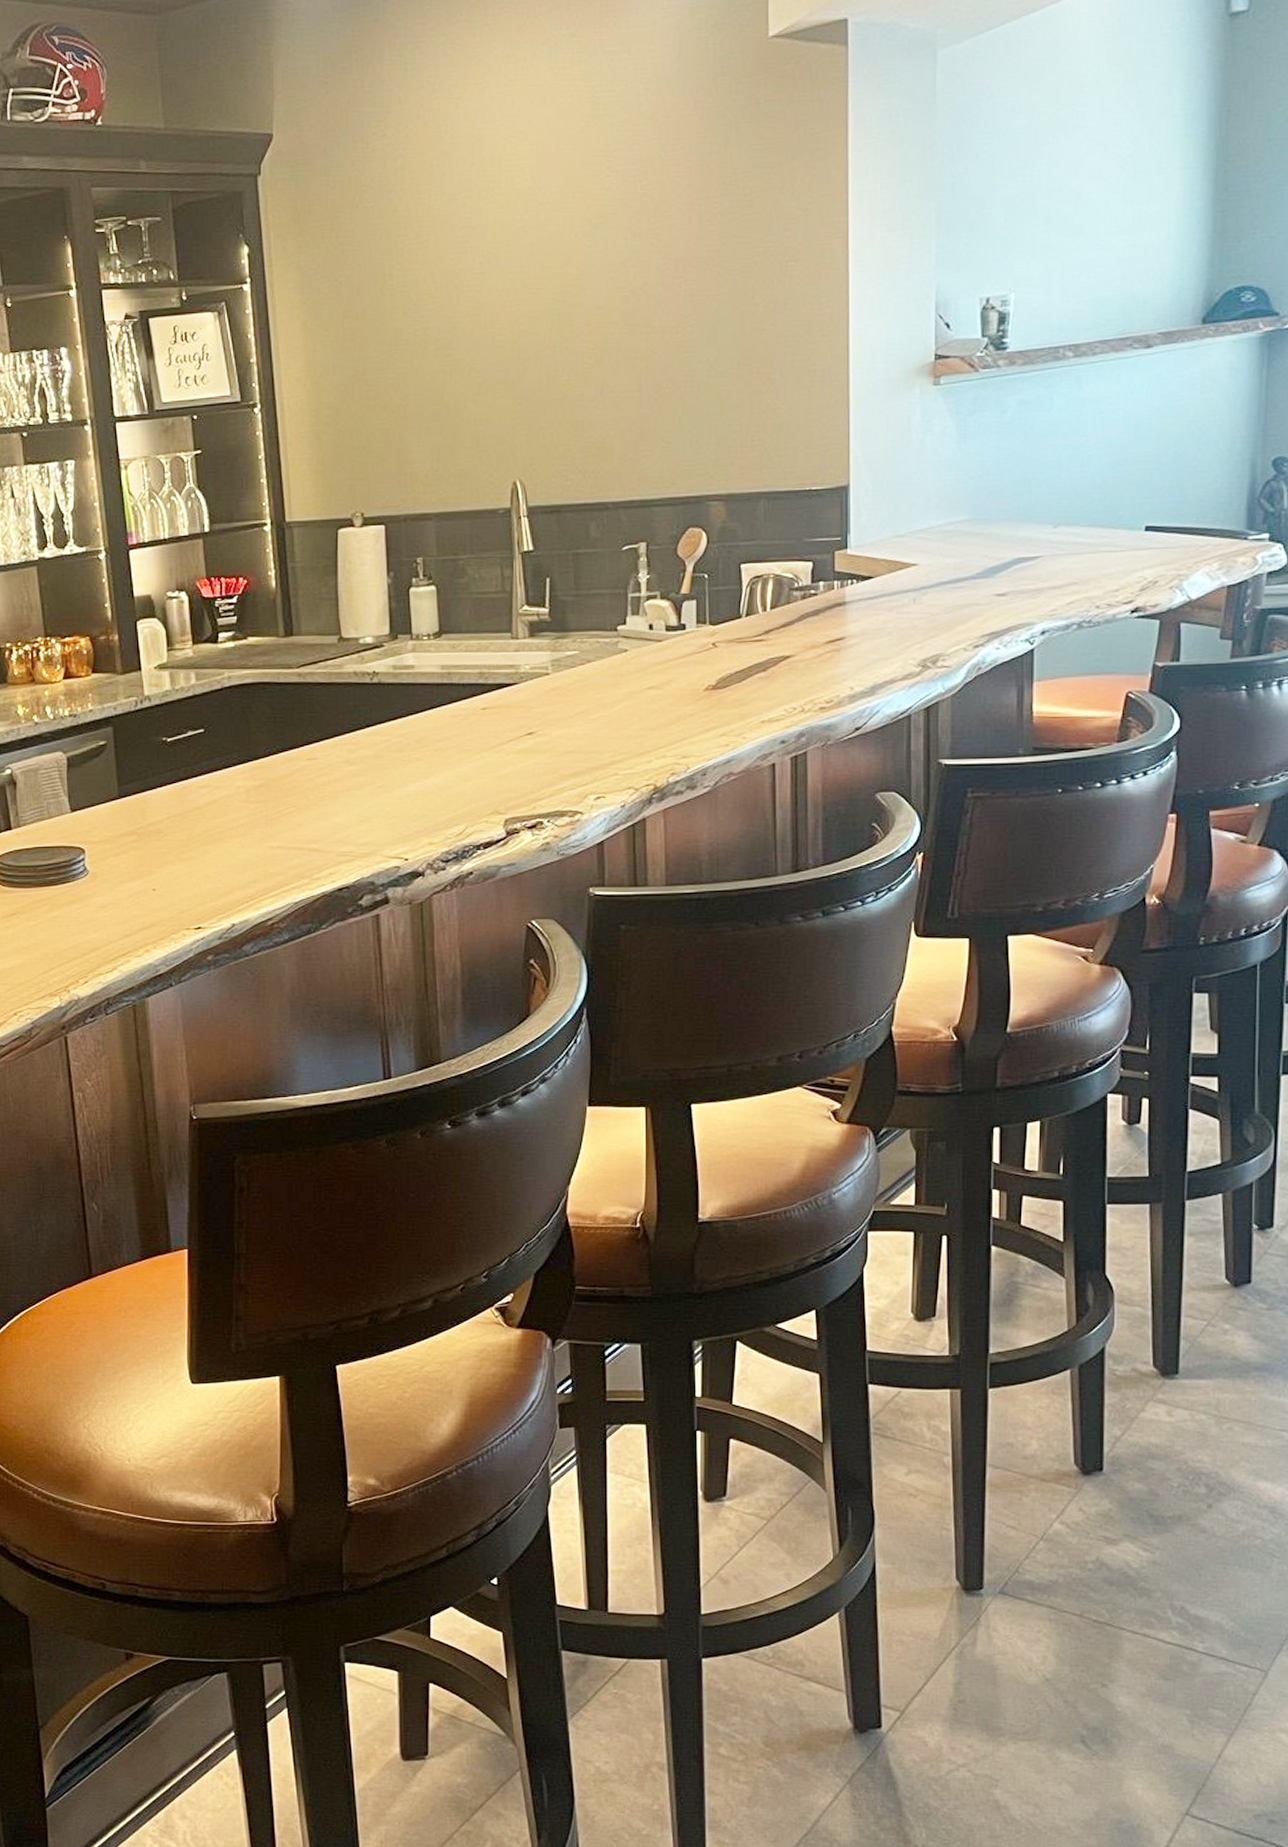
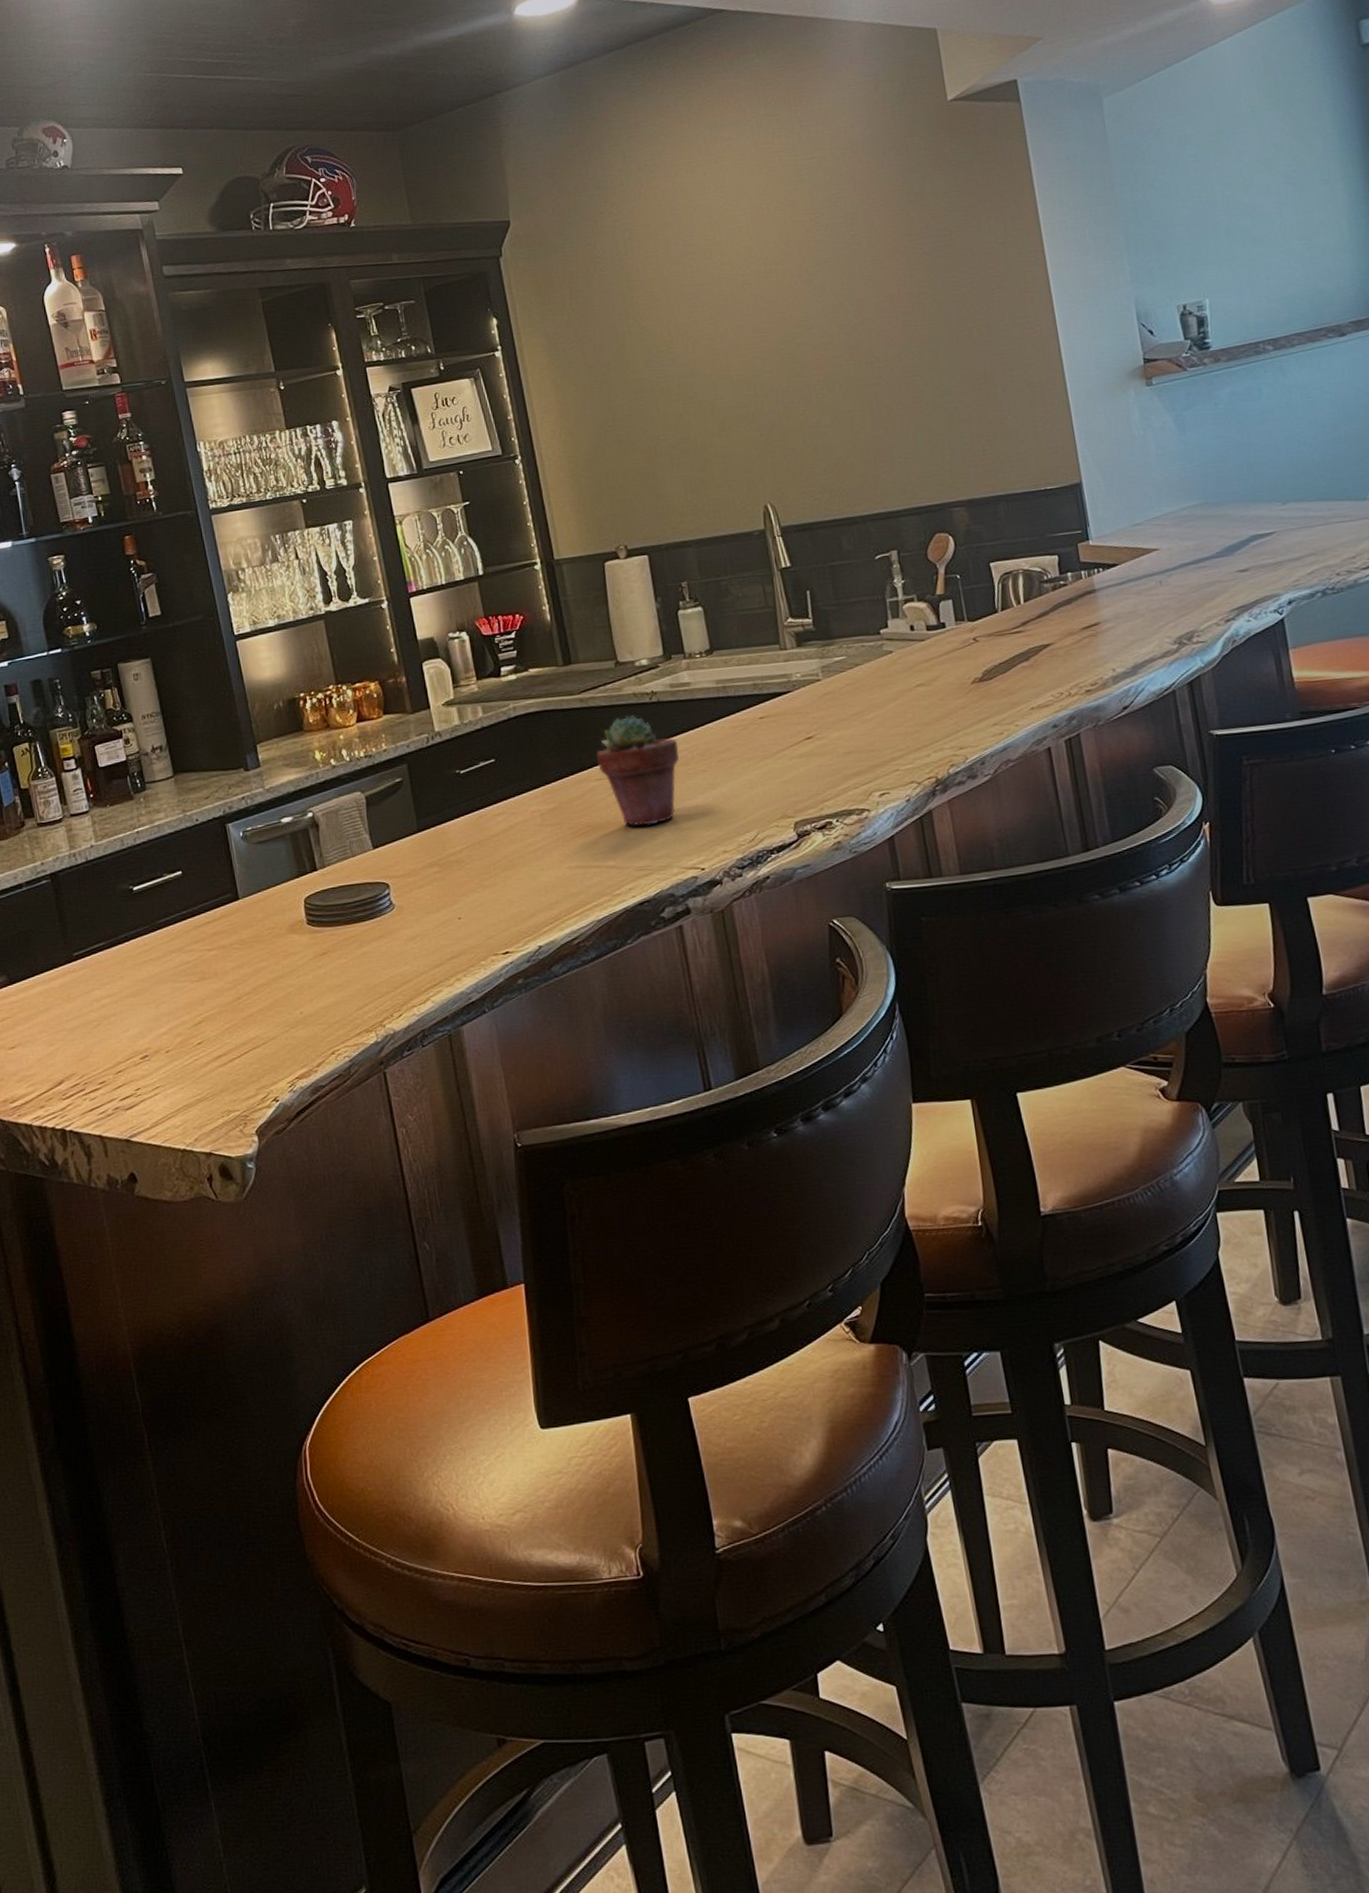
potted succulent: none [310,695,395,811] -> present [597,715,679,827]

